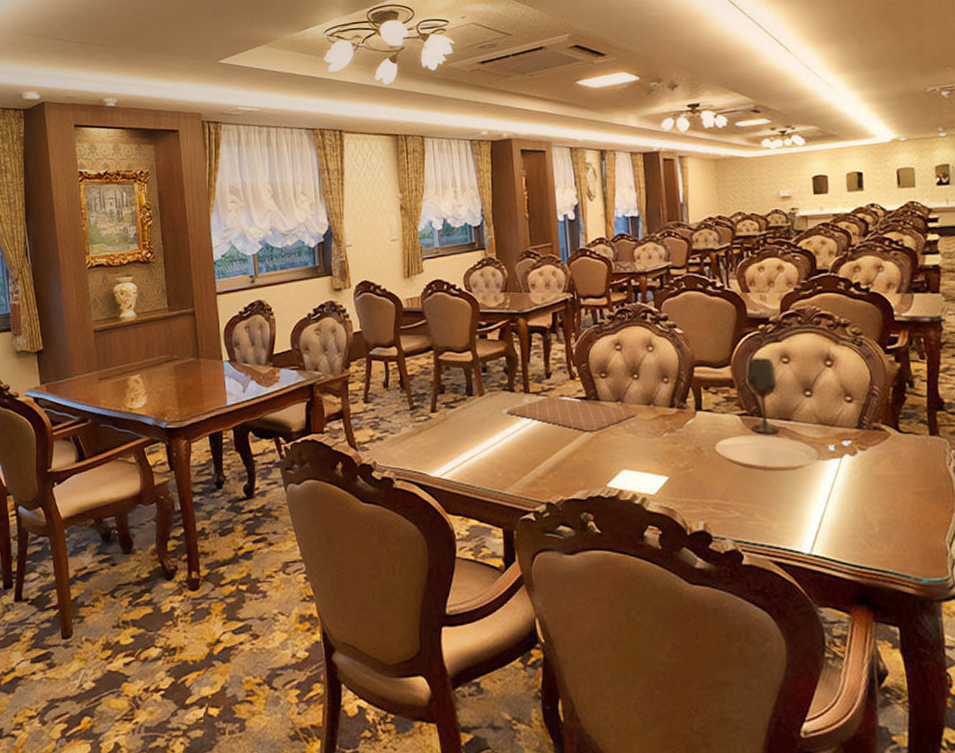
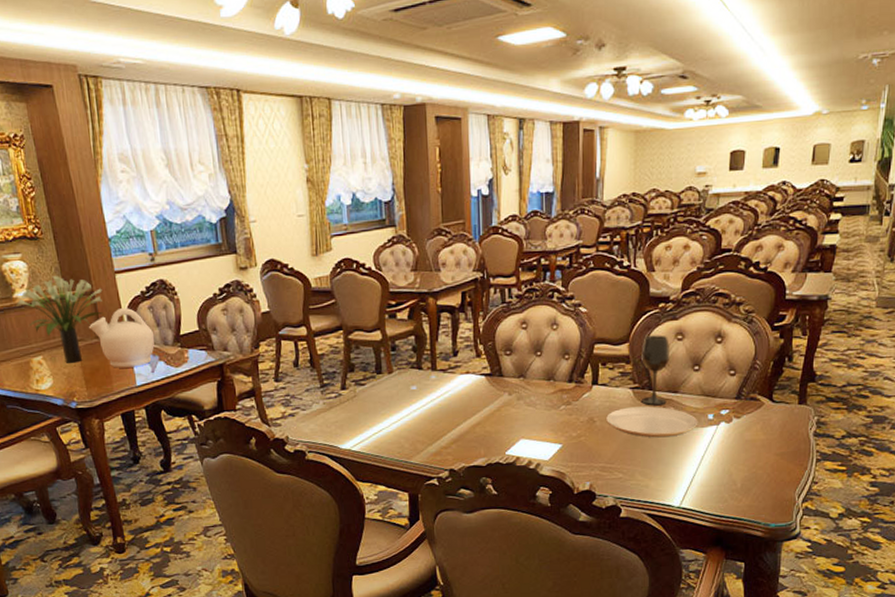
flower arrangement: none [122,297,203,382] -> present [16,276,104,363]
teapot: none [186,328,249,387] -> present [88,308,155,368]
placemat: present [506,397,637,432] -> none [414,373,538,406]

